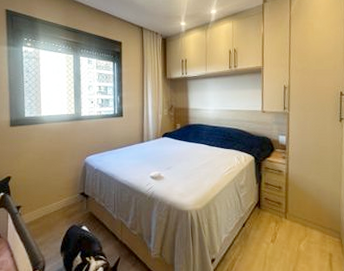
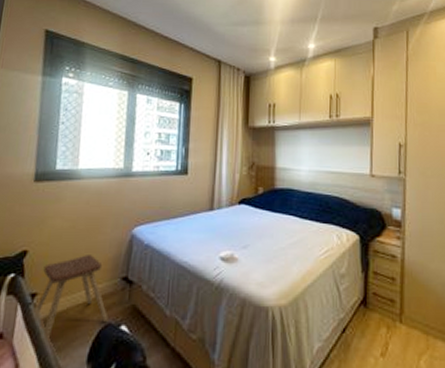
music stool: none [20,178,73,238] -> present [34,255,109,341]

